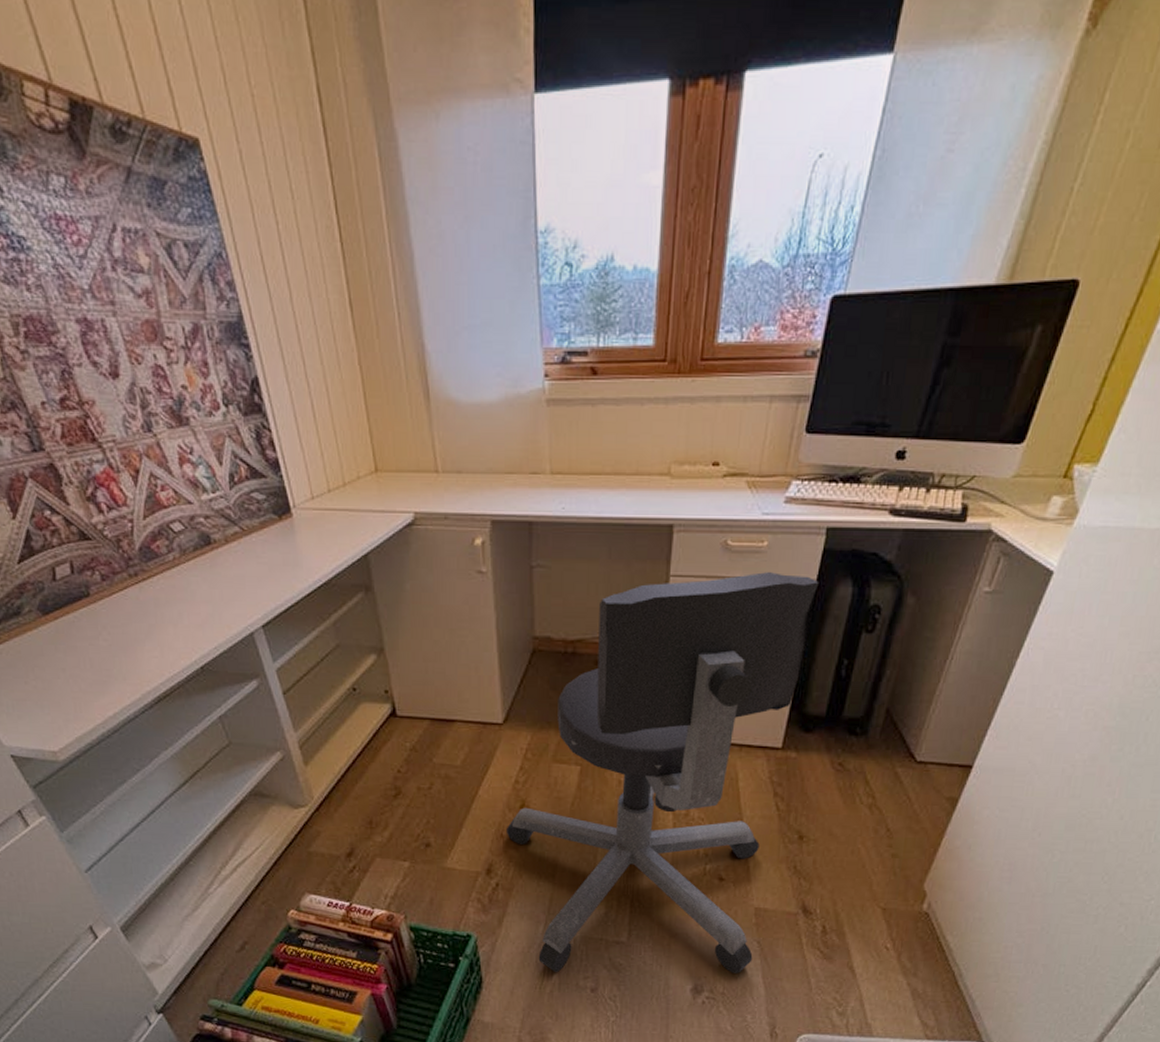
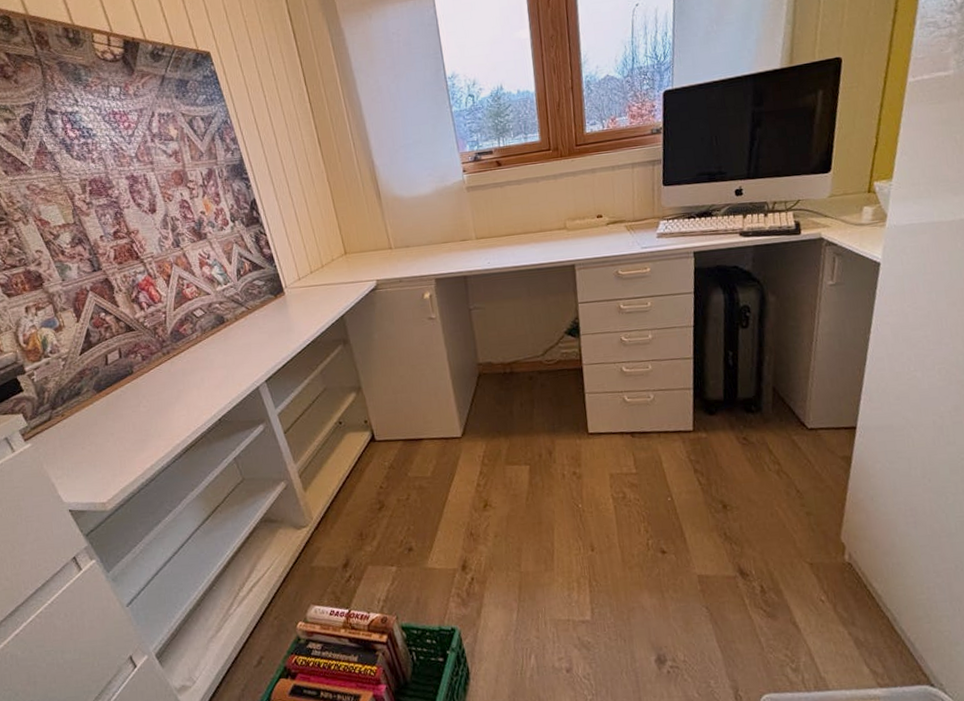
office chair: present [505,572,819,973] -> none [474,290,705,657]

